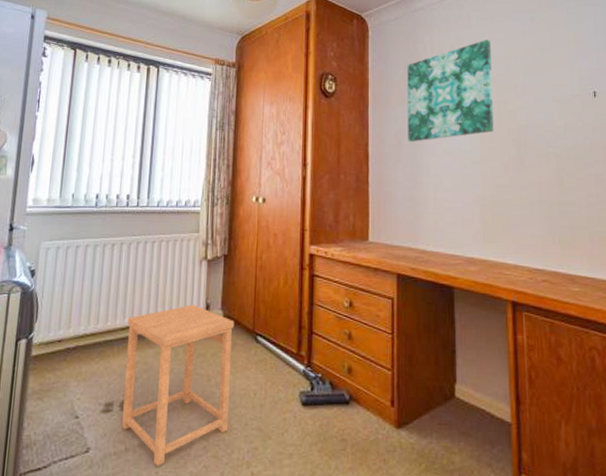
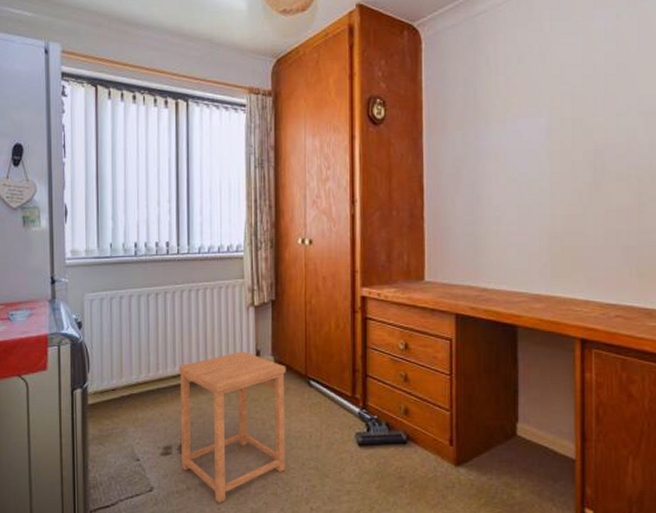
wall art: present [407,40,494,142] -> none [467,45,566,171]

